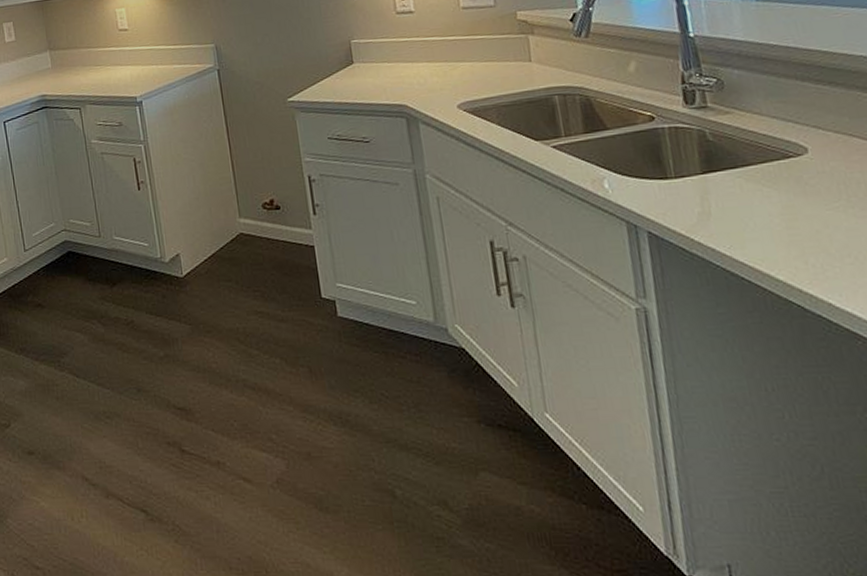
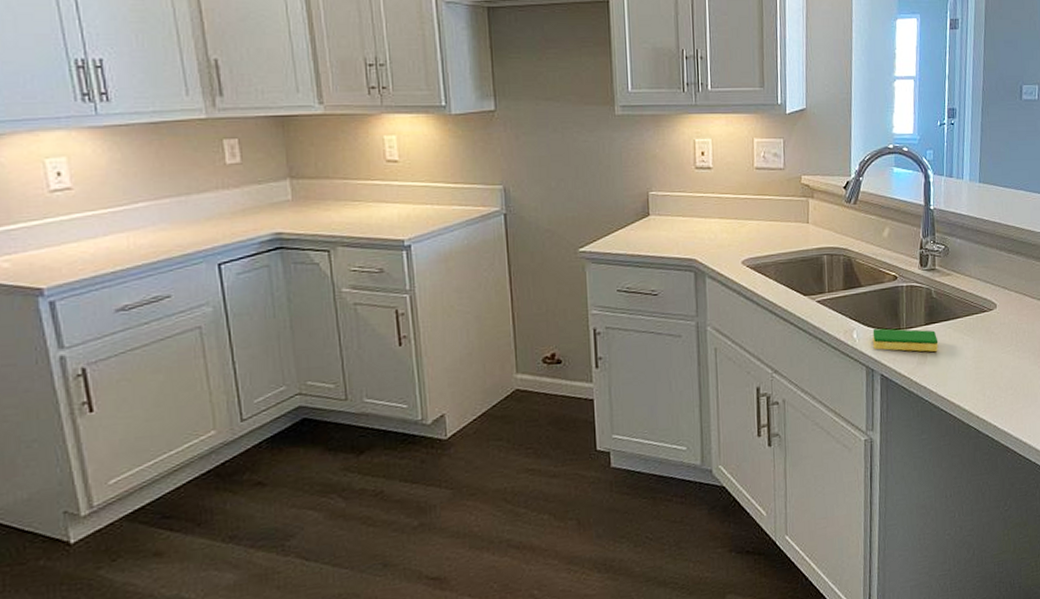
dish sponge: none [629,177,726,207] -> present [872,328,939,352]

